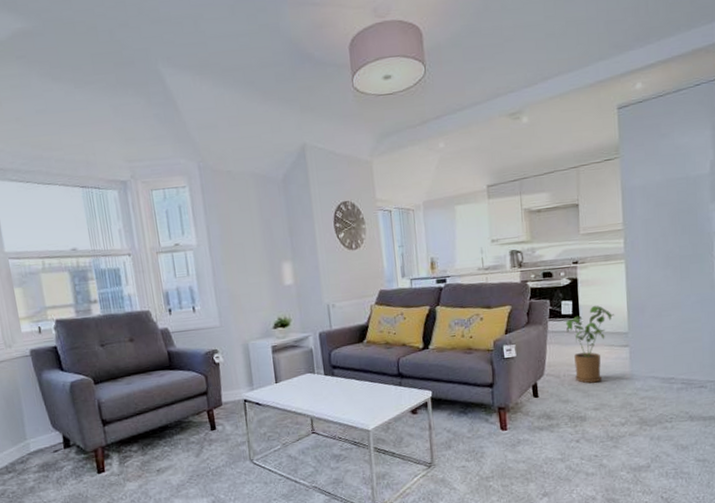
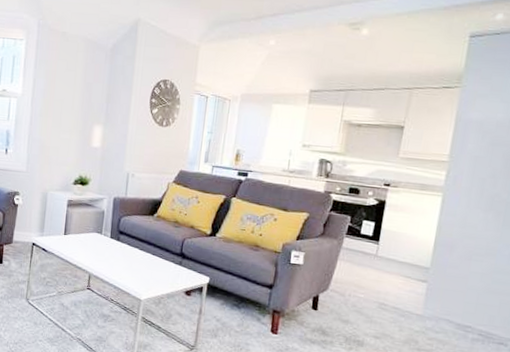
house plant: present [566,306,615,384] -> none [360,233,419,311]

